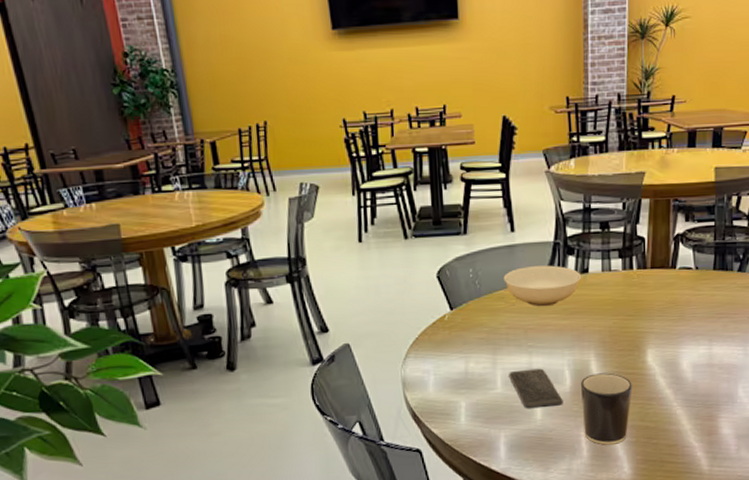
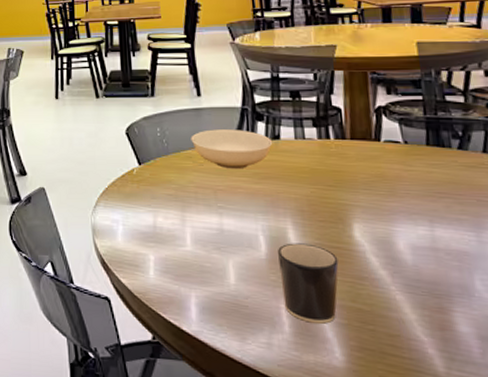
smartphone: present [509,368,563,409] -> none [198,230,259,272]

